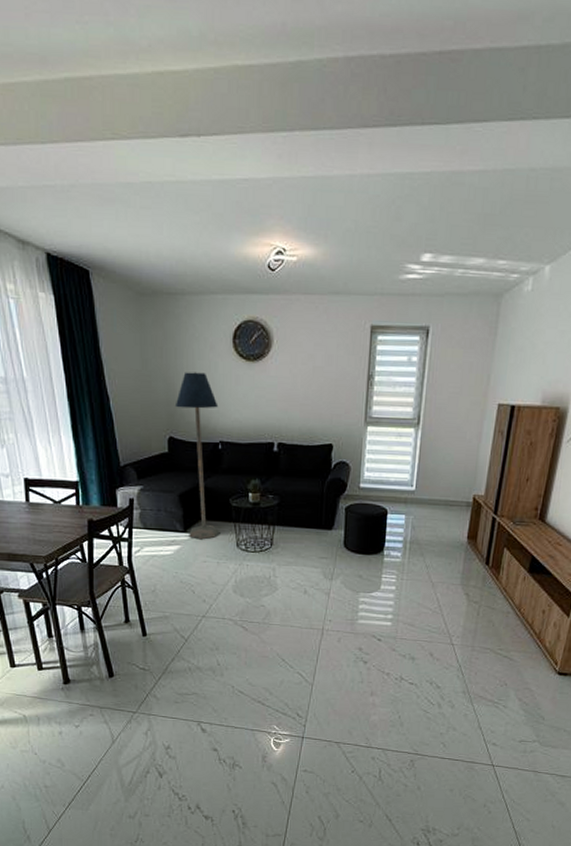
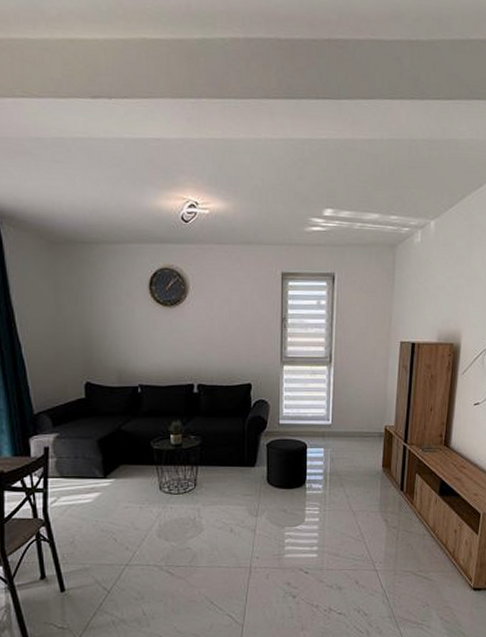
floor lamp: present [174,372,220,540] -> none [91,318,142,485]

